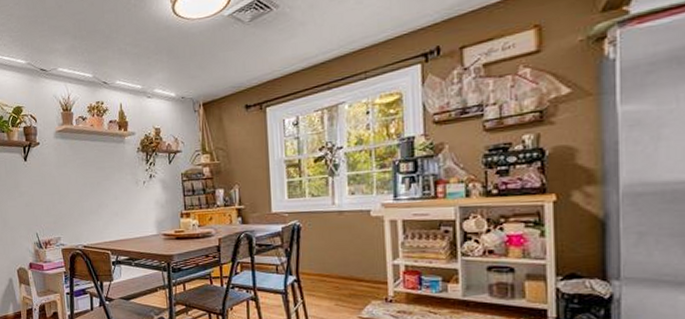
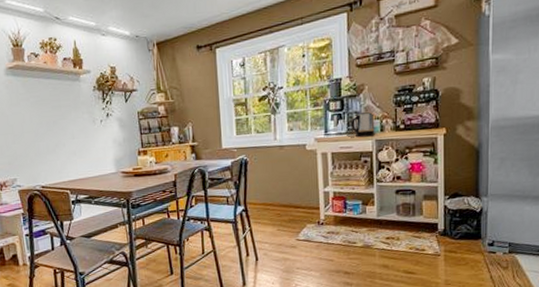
kettle: none [426,174,459,203] -> present [350,112,375,137]

